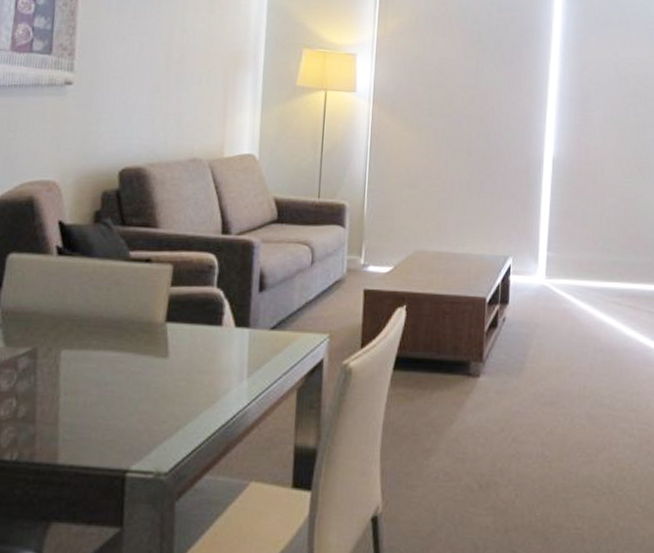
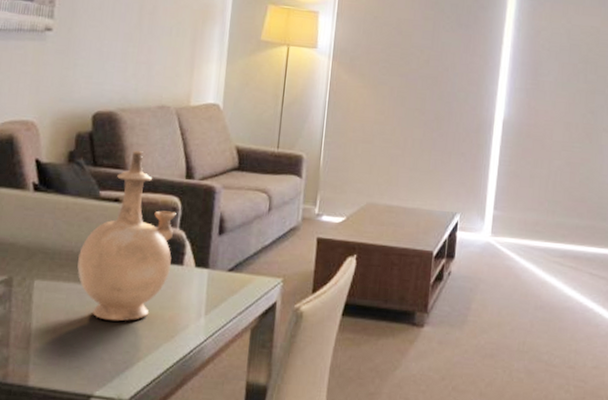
vase: none [107,207,213,389] -> present [77,150,176,322]

